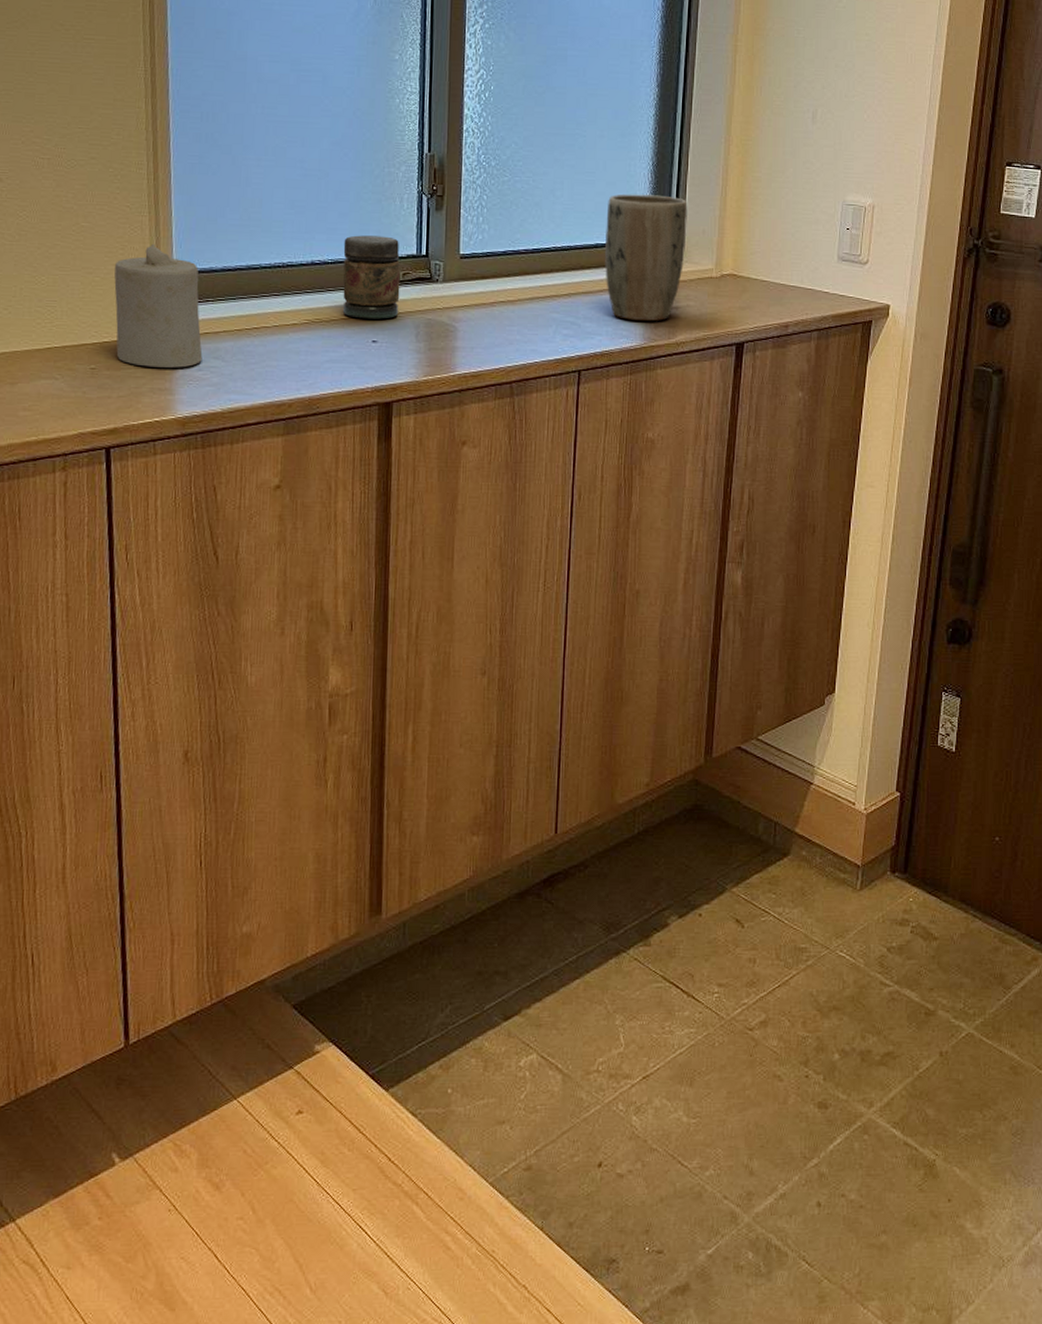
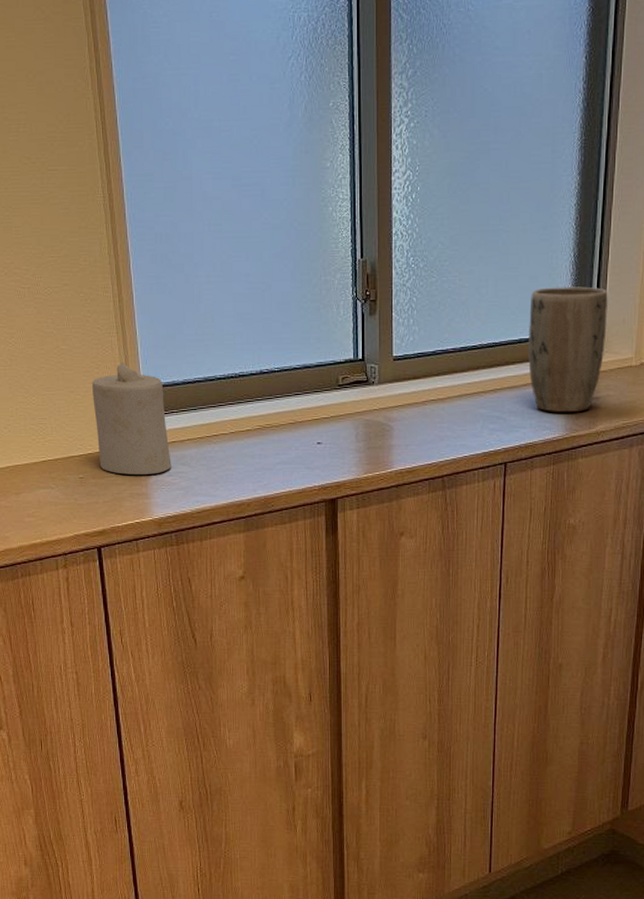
jar: present [343,235,401,319] -> none [288,343,340,422]

